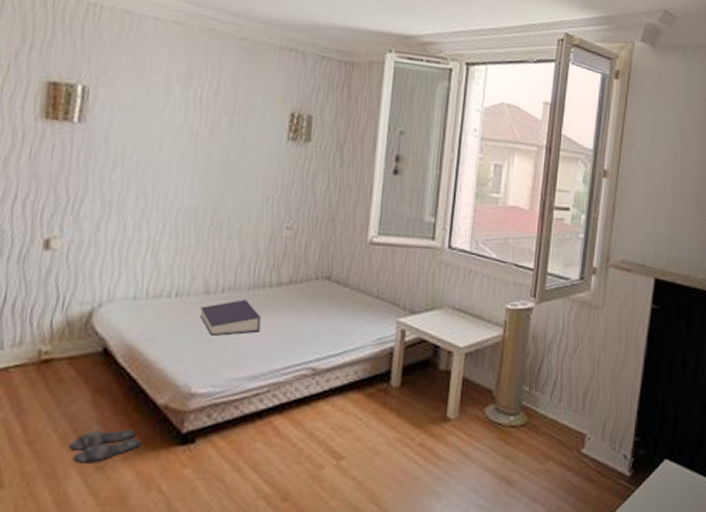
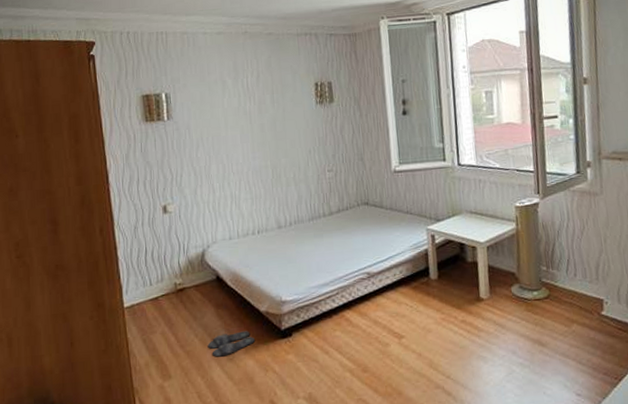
book: present [199,299,262,336] -> none [277,228,323,258]

